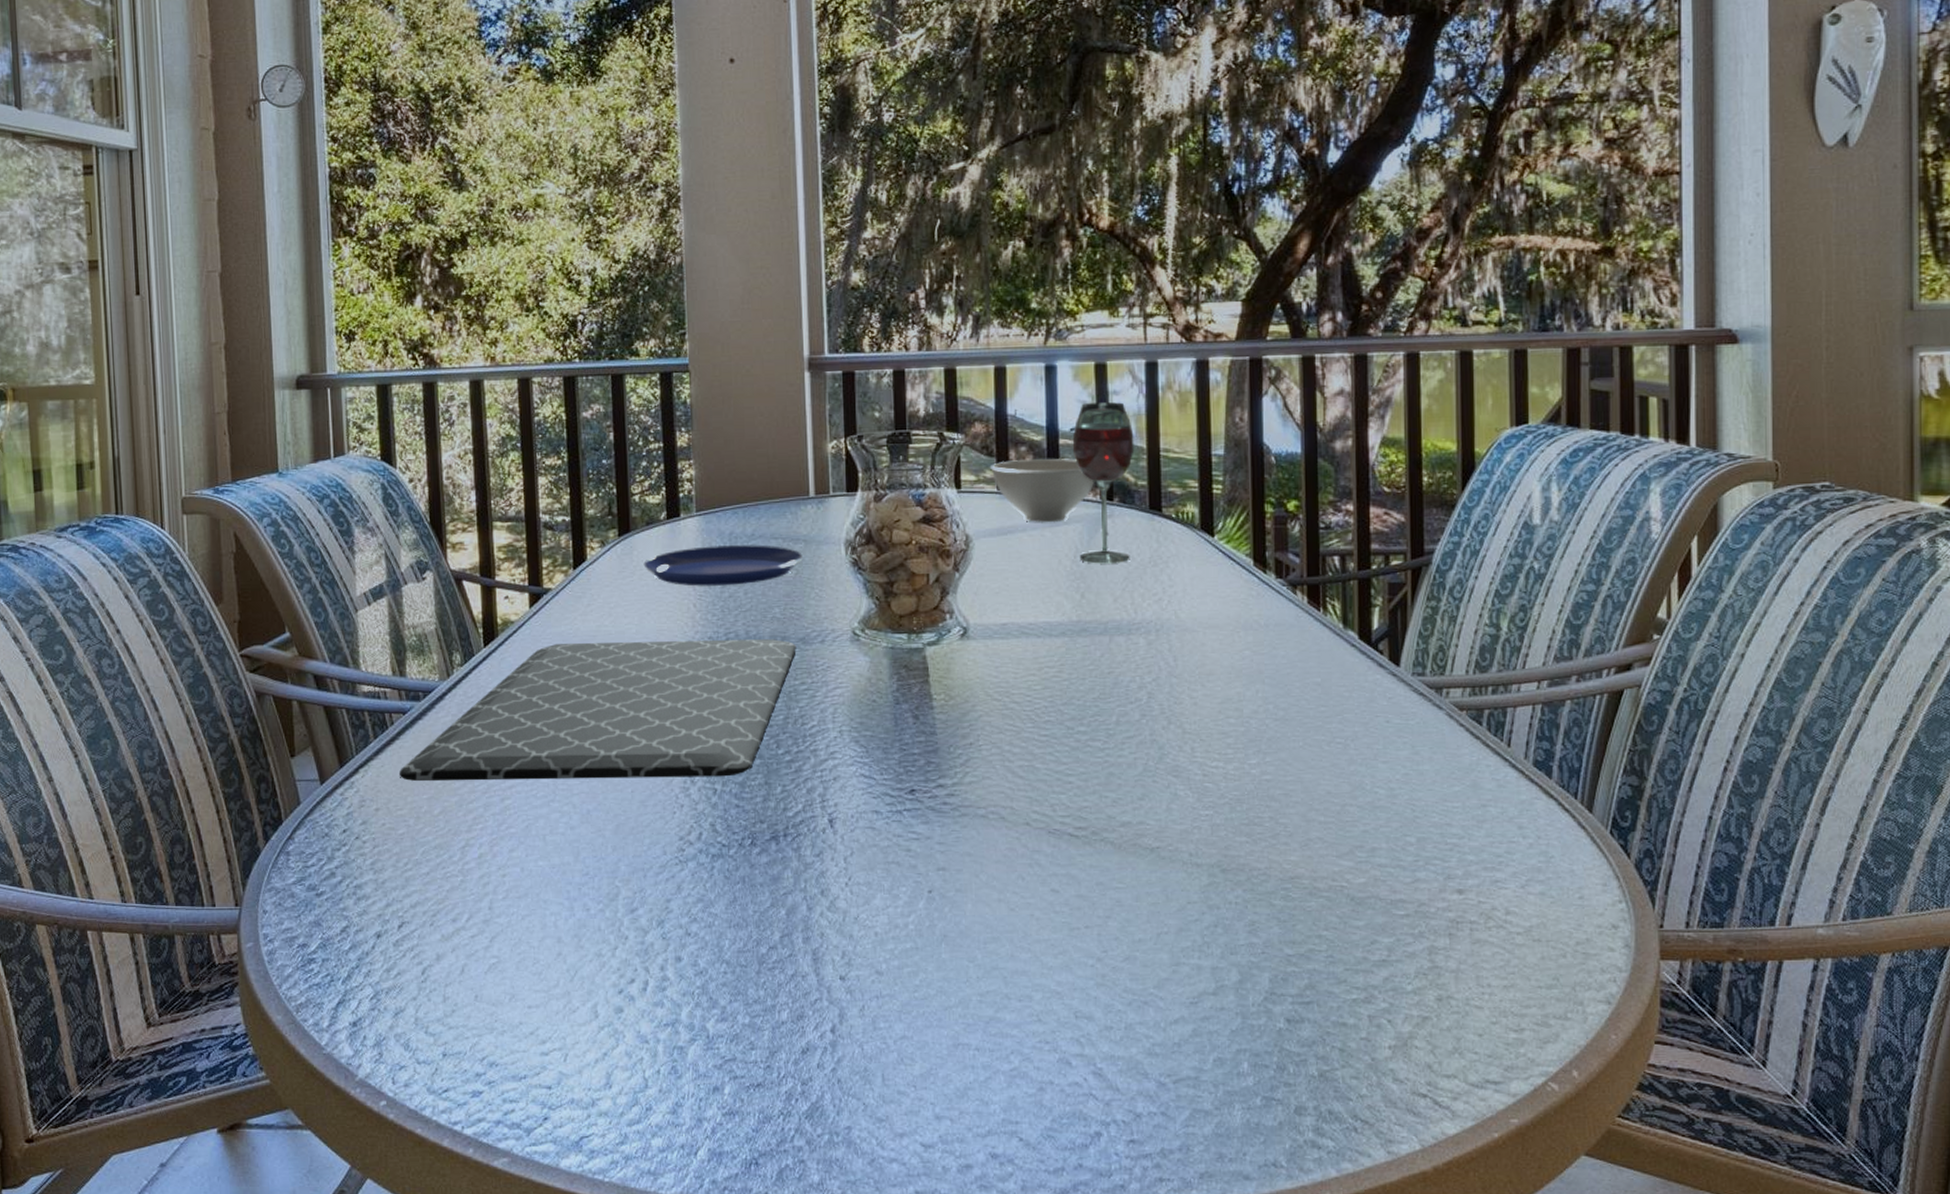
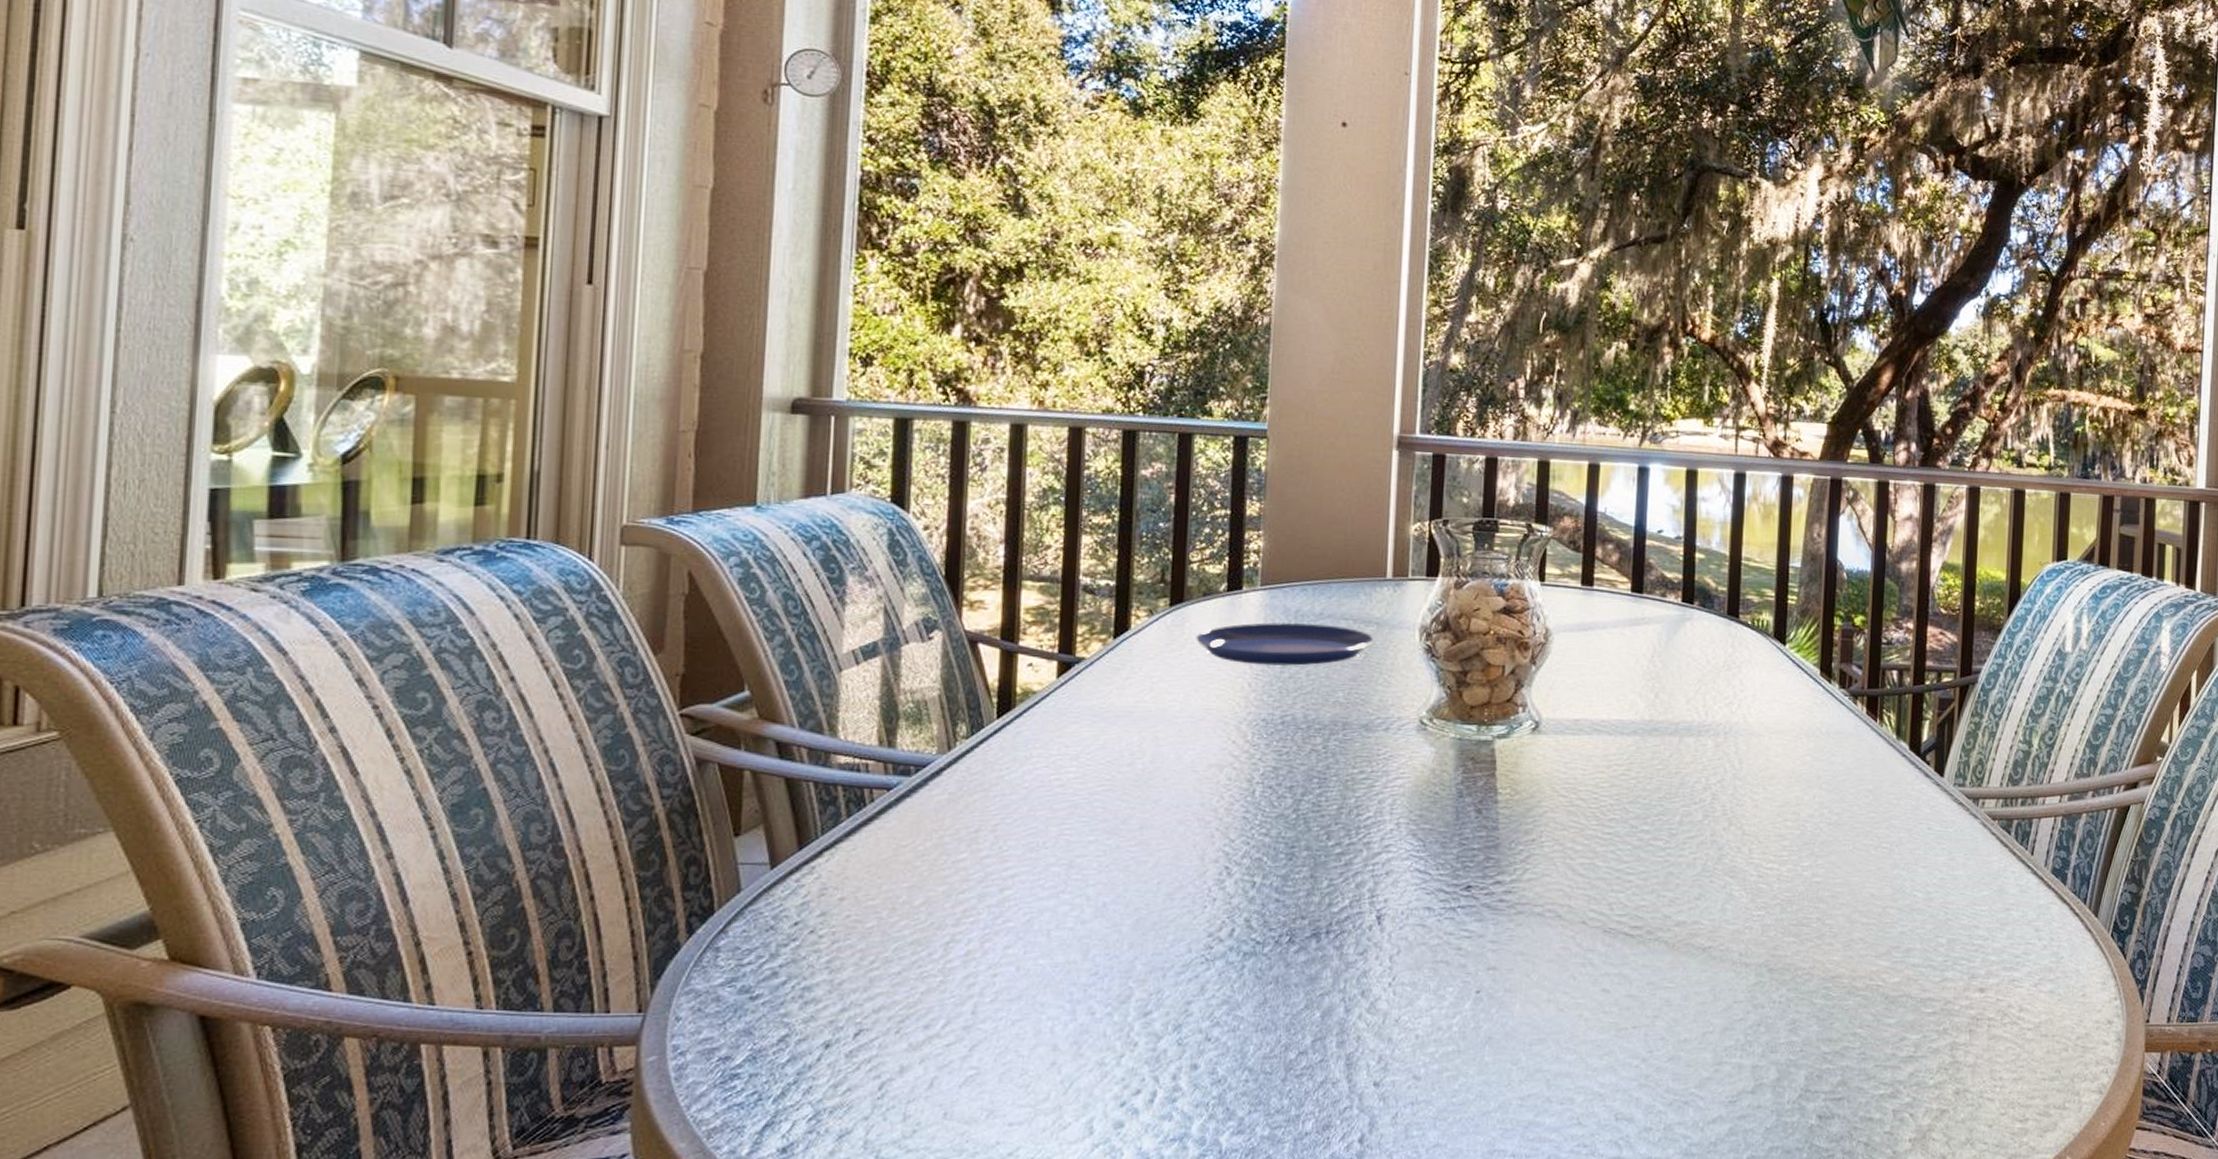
placemat: present [398,639,796,781] -> none [874,718,1358,869]
bowl: present [990,458,1094,523] -> none [1576,557,1676,622]
wineglass: present [1072,402,1135,564] -> none [1656,507,1718,666]

